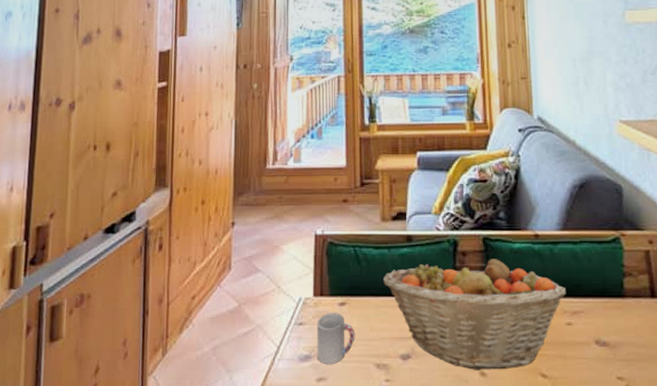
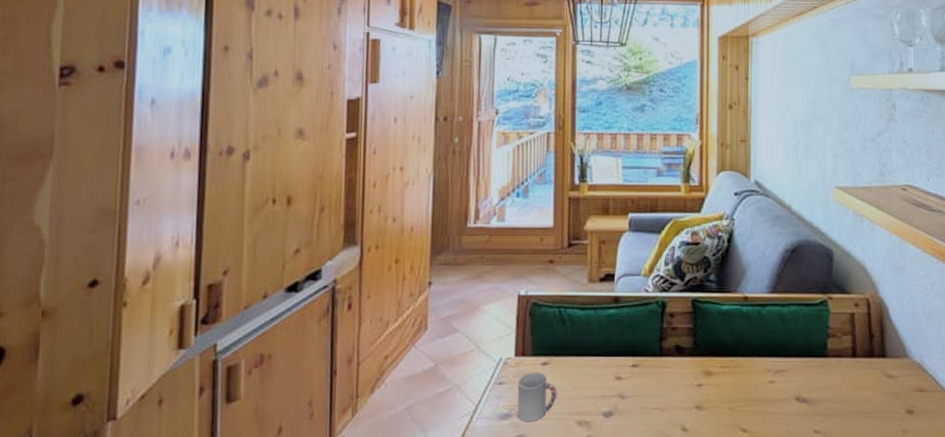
fruit basket: present [382,256,567,370] -> none [587,318,772,426]

